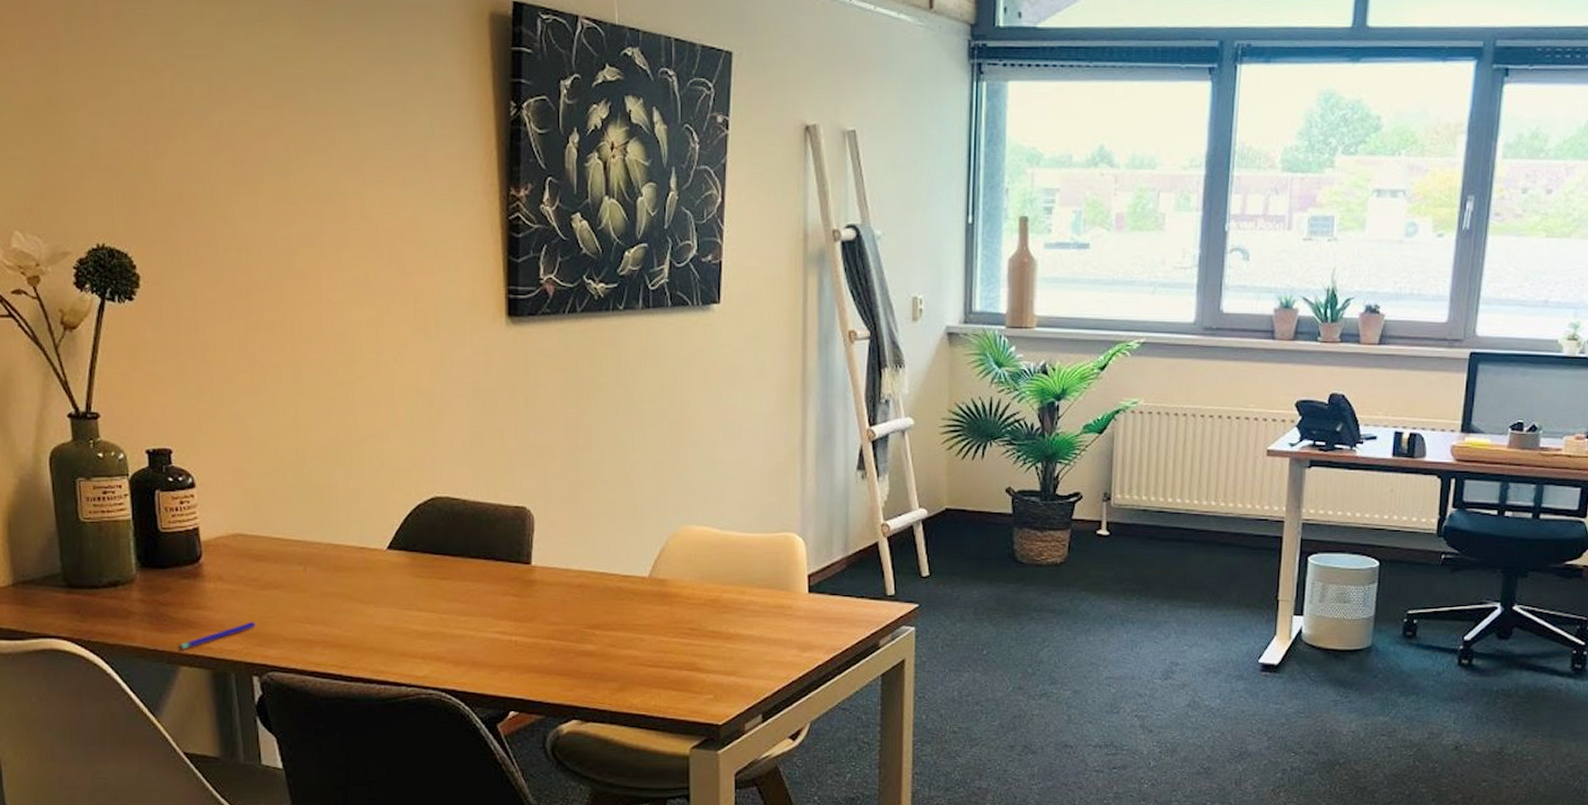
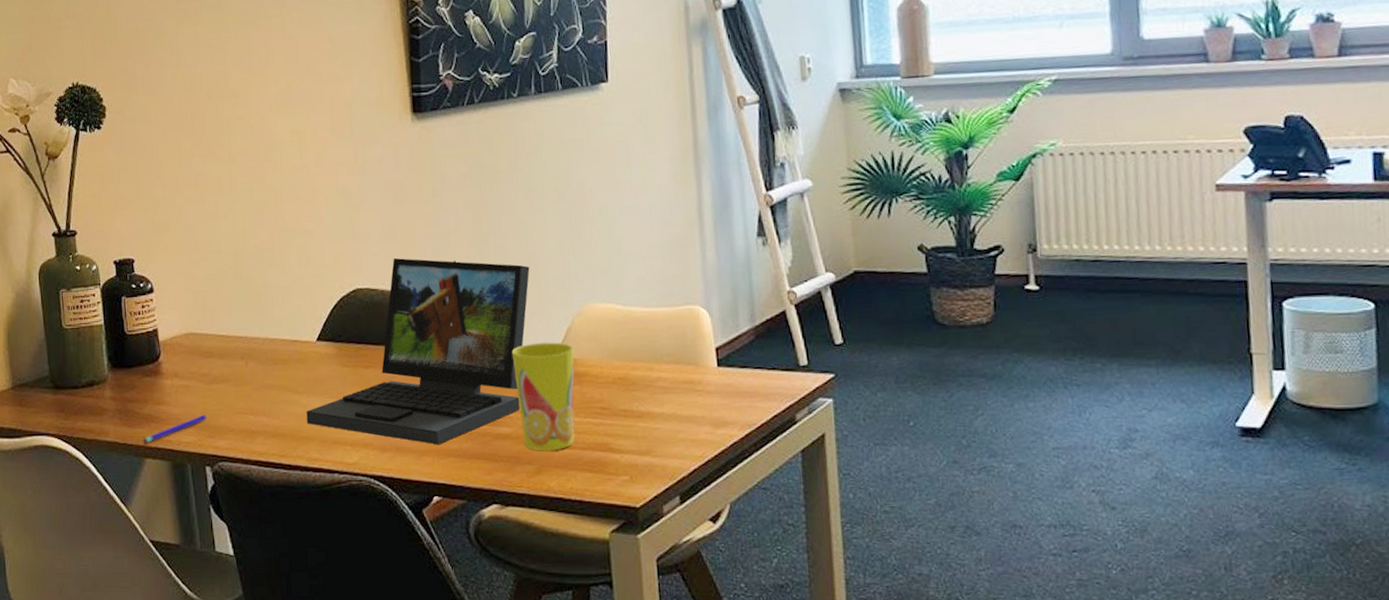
laptop: none [372,467,626,660] -> present [306,257,530,445]
cup: none [601,562,666,669] -> present [511,342,575,451]

